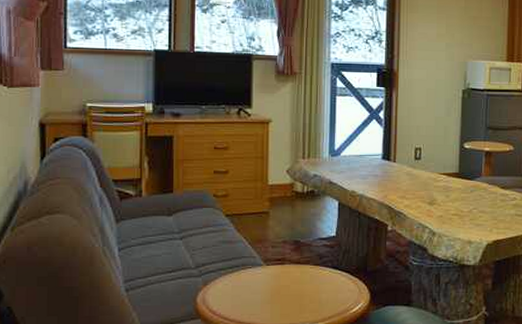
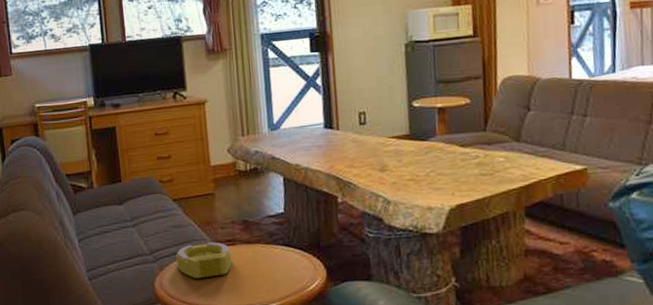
ashtray: none [223,260,279,296] -> present [176,242,232,279]

